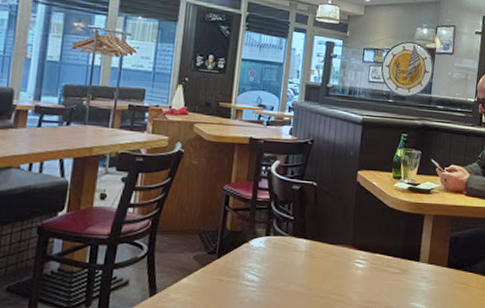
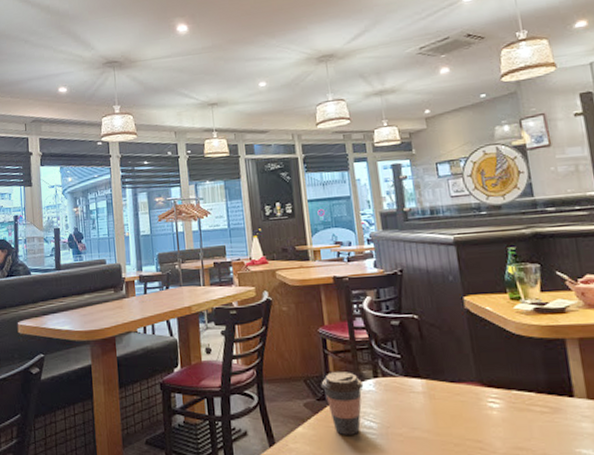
coffee cup: none [215,228,255,287] -> present [321,372,364,435]

